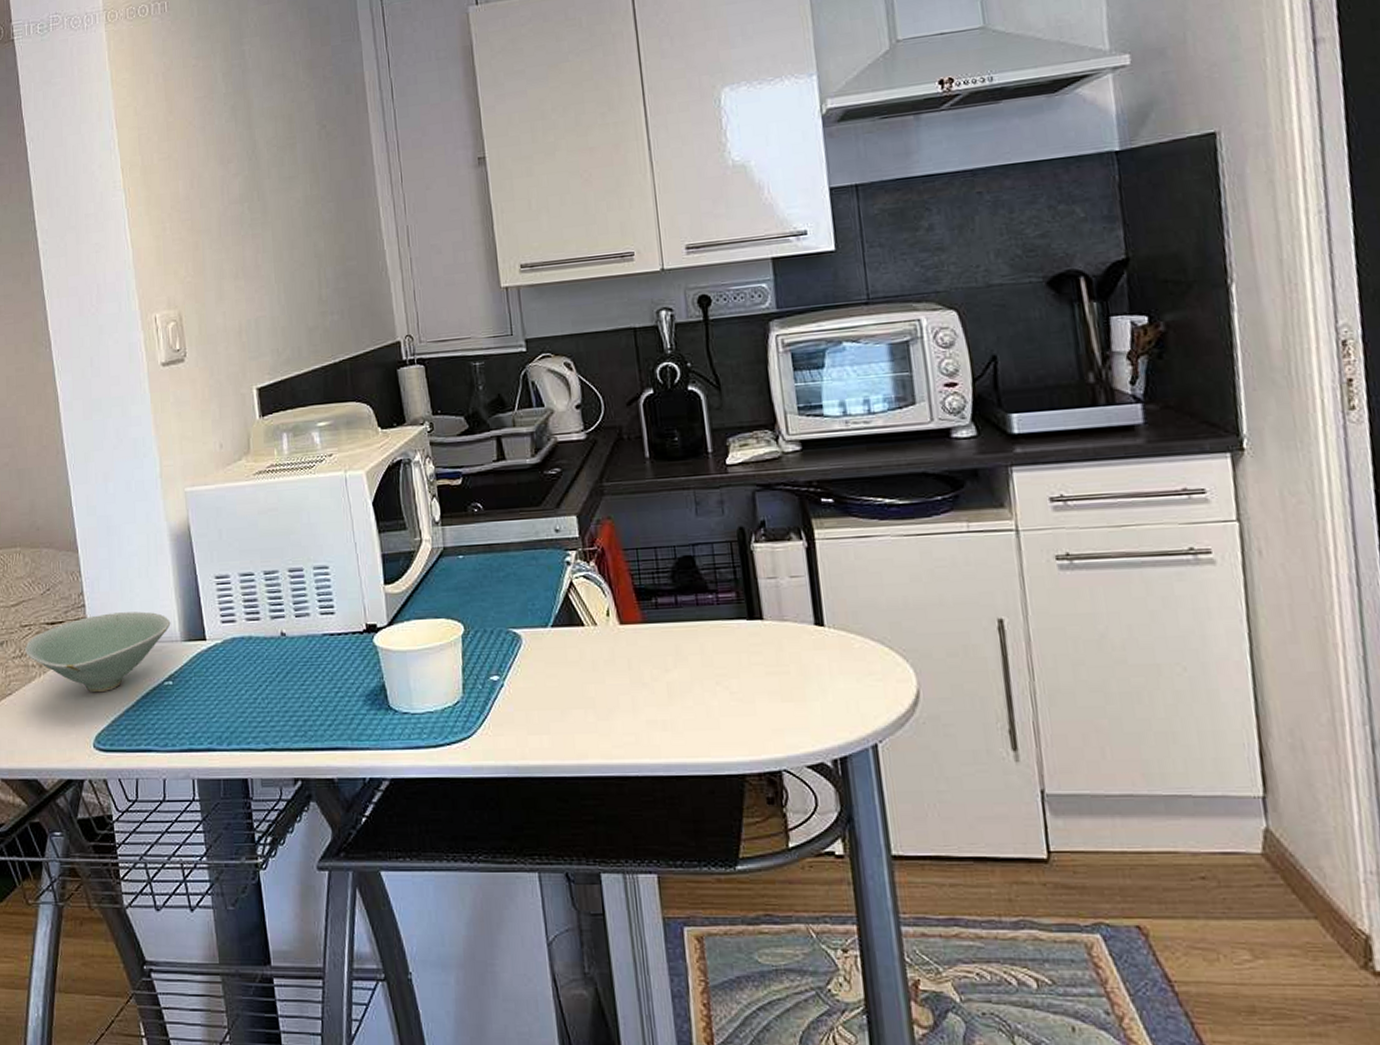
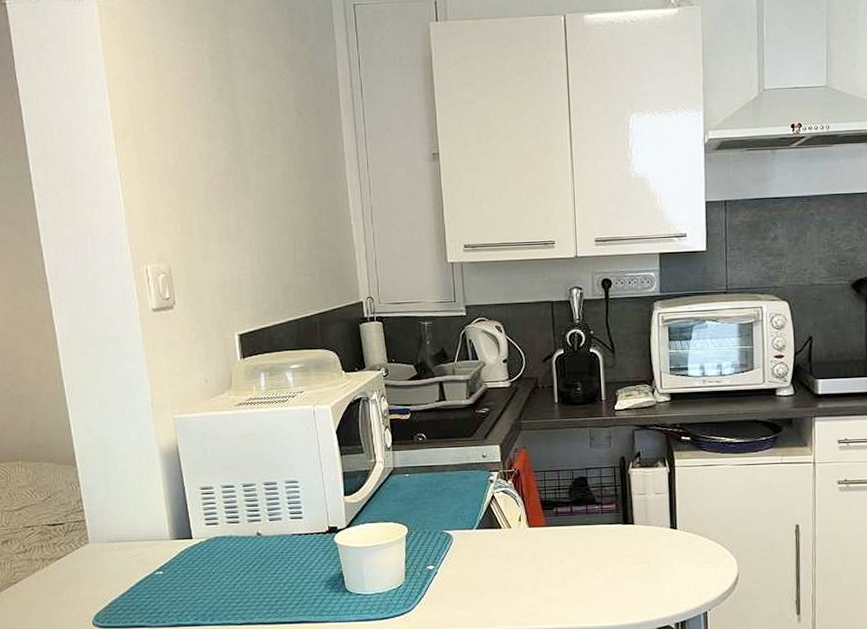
bowl: present [24,611,171,693] -> none [27,515,161,581]

